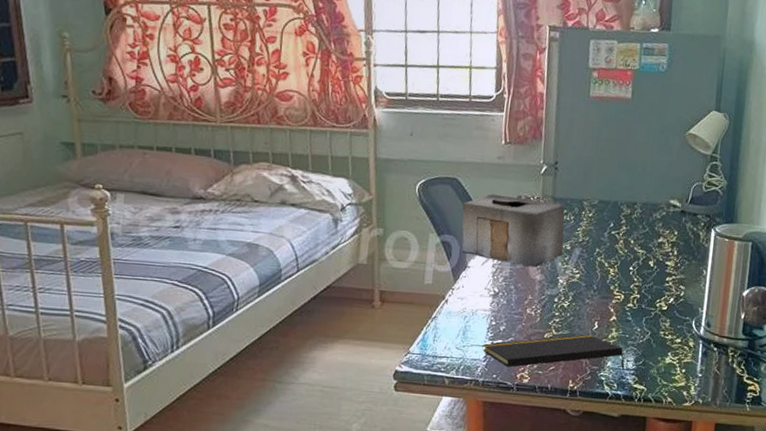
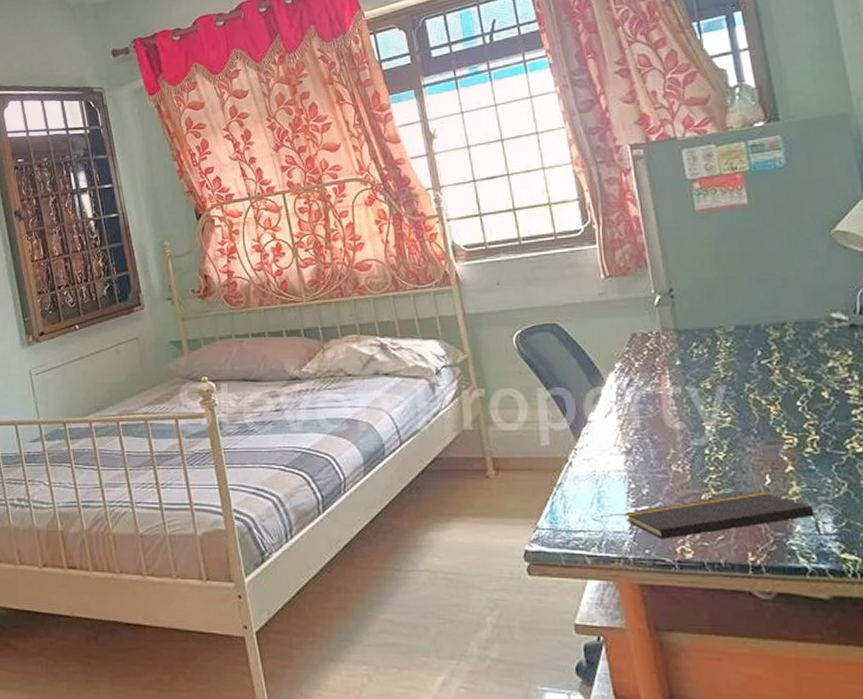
tissue box: present [462,194,565,267] -> none [568,335,703,414]

